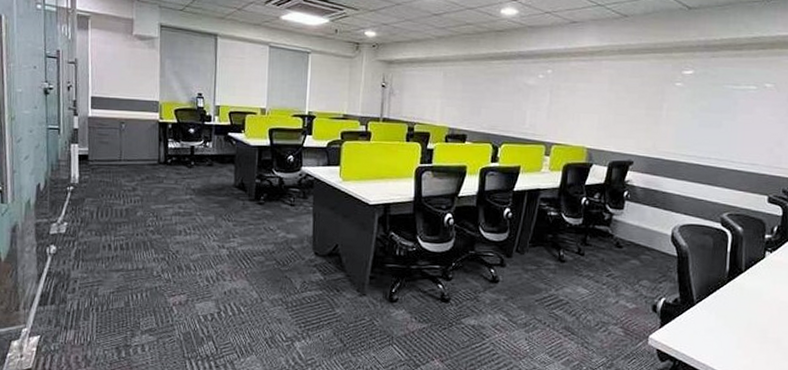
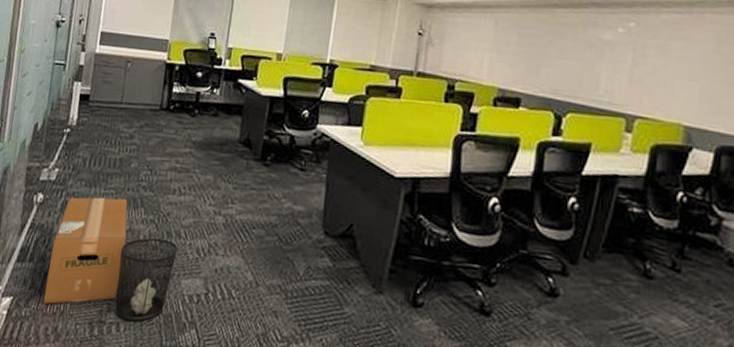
box: none [69,242,141,338] -> present [42,197,128,305]
waste bin: none [137,272,190,343] -> present [115,237,178,323]

